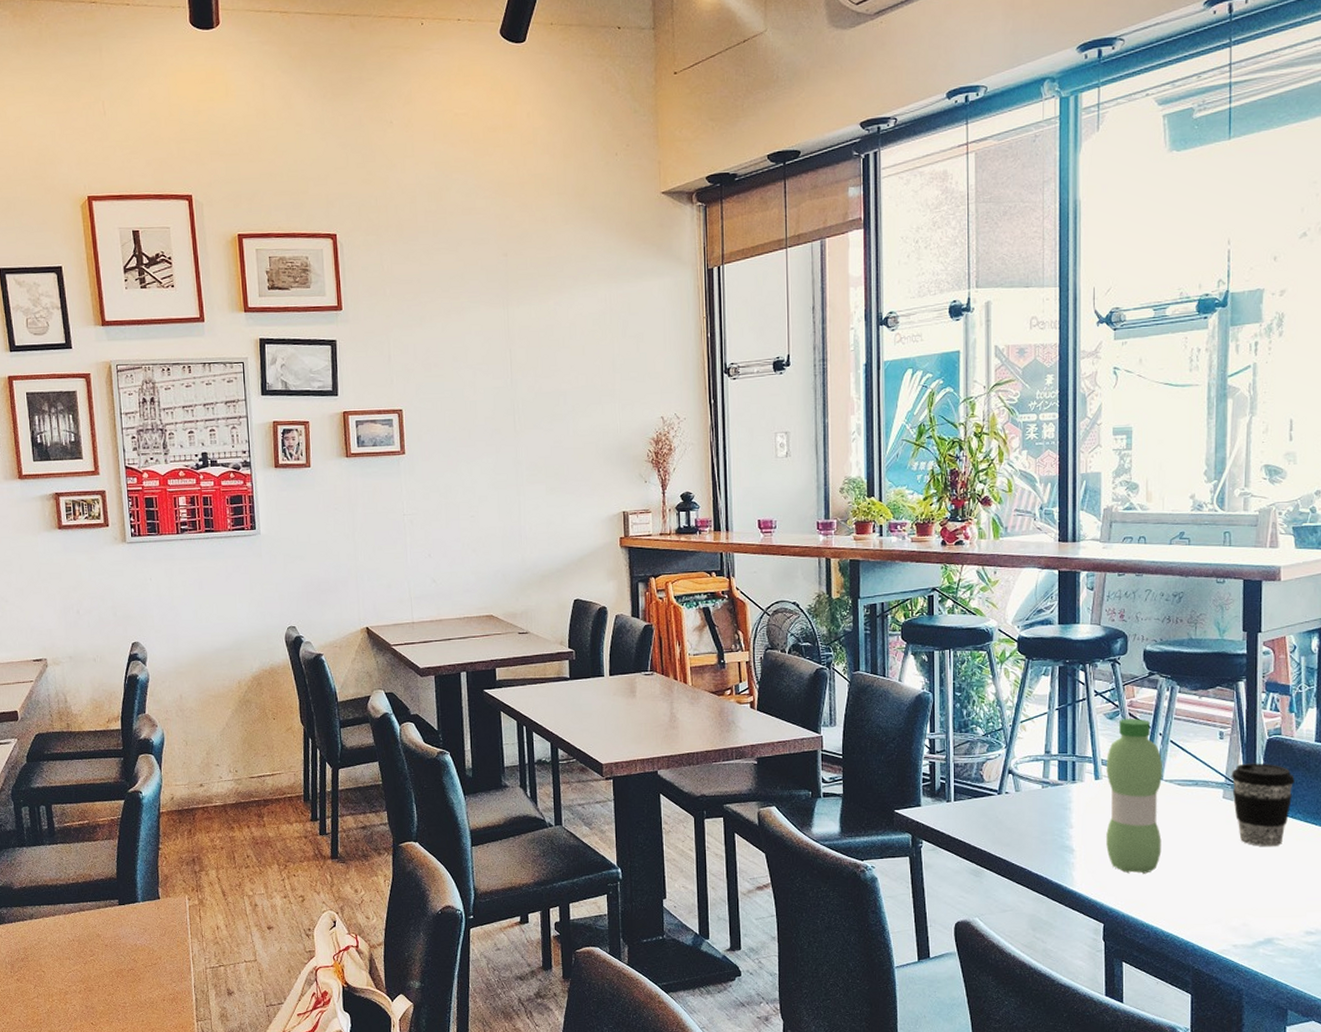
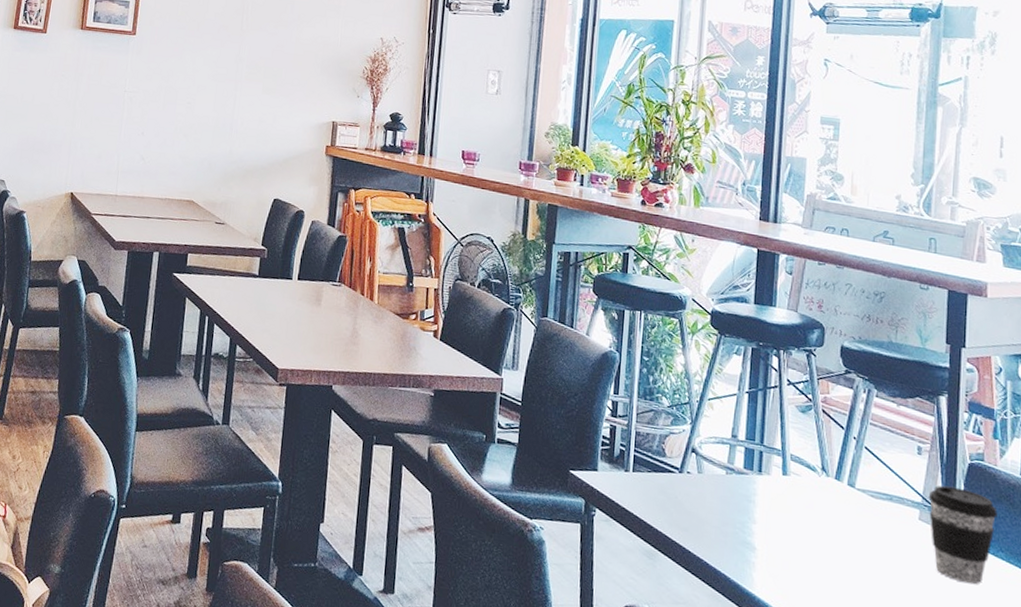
water bottle: present [1106,718,1162,874] -> none [790,414,855,589]

